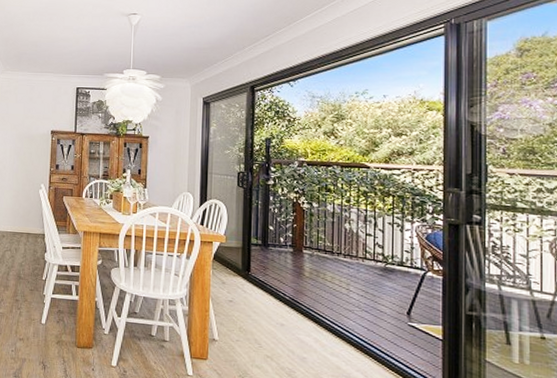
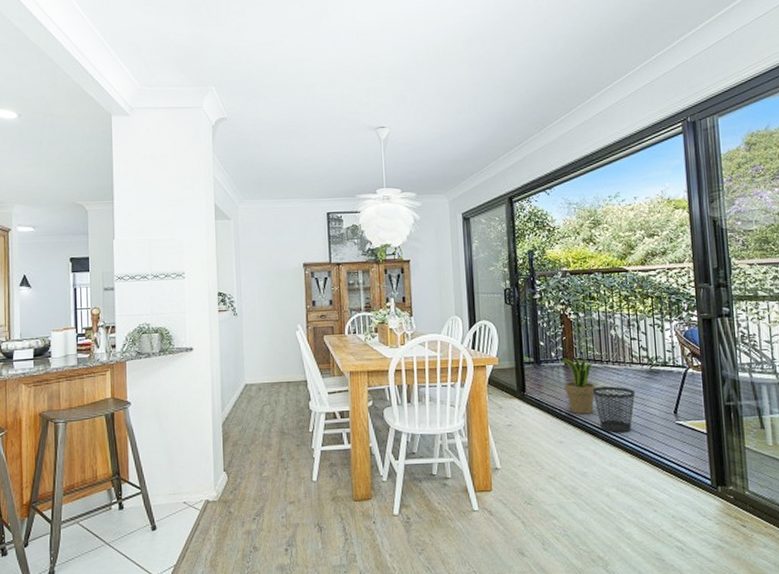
potted plant: none [288,244,325,302] -> present [559,356,595,415]
wastebasket: none [319,277,366,325] -> present [592,386,635,432]

